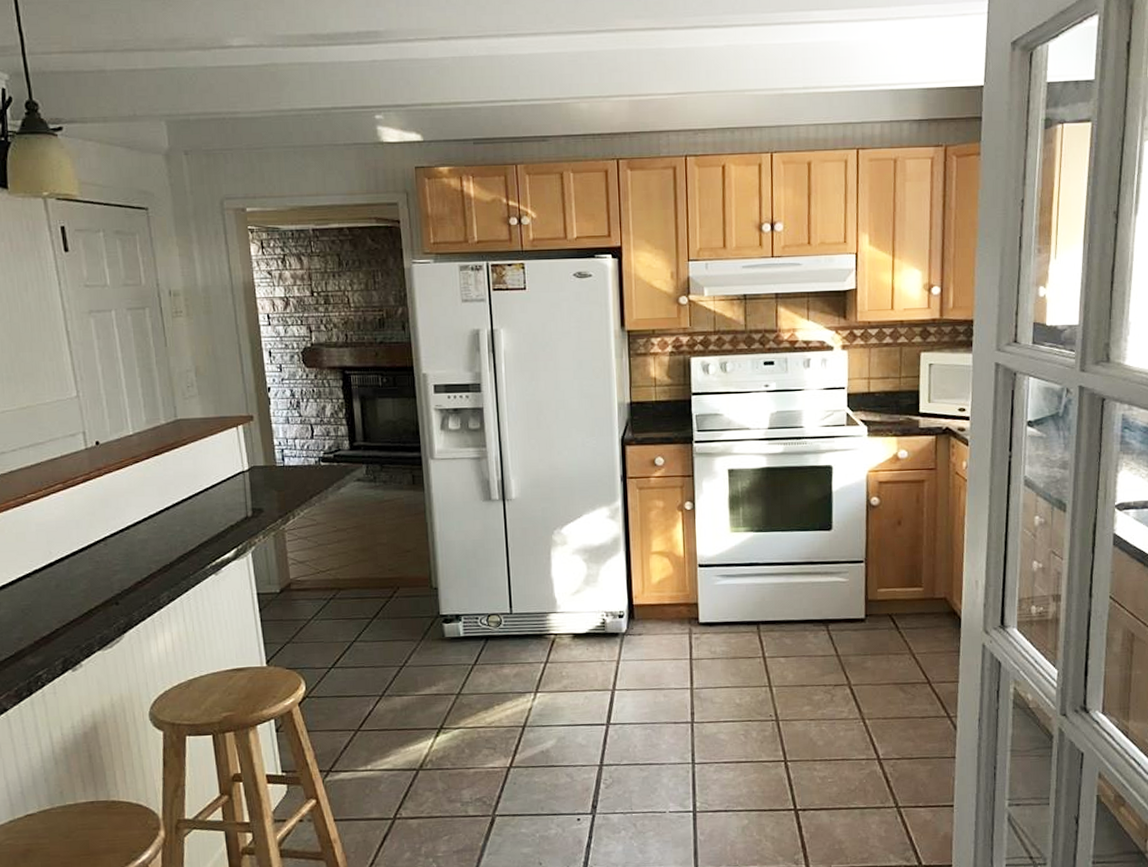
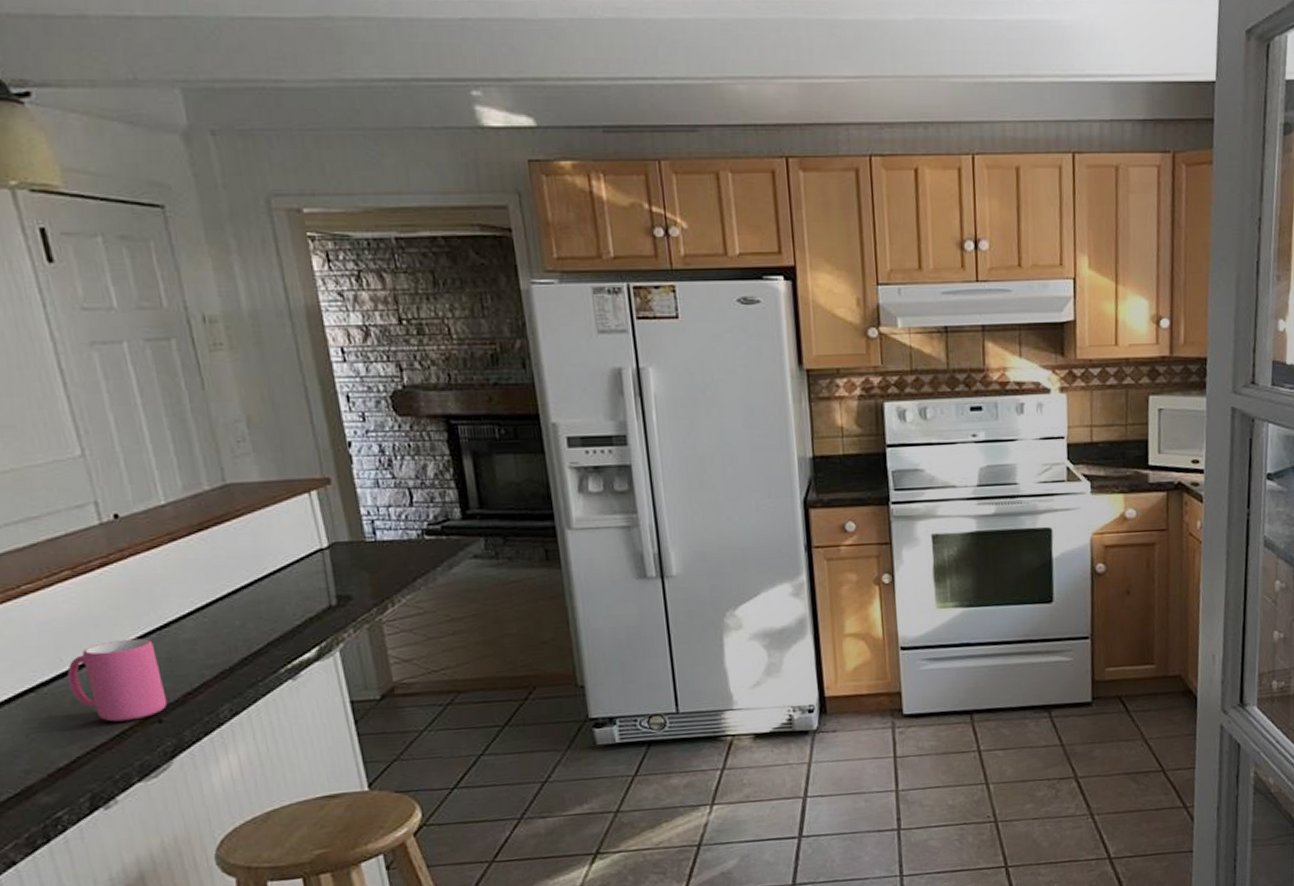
mug: none [54,538,123,603] -> present [67,638,168,722]

